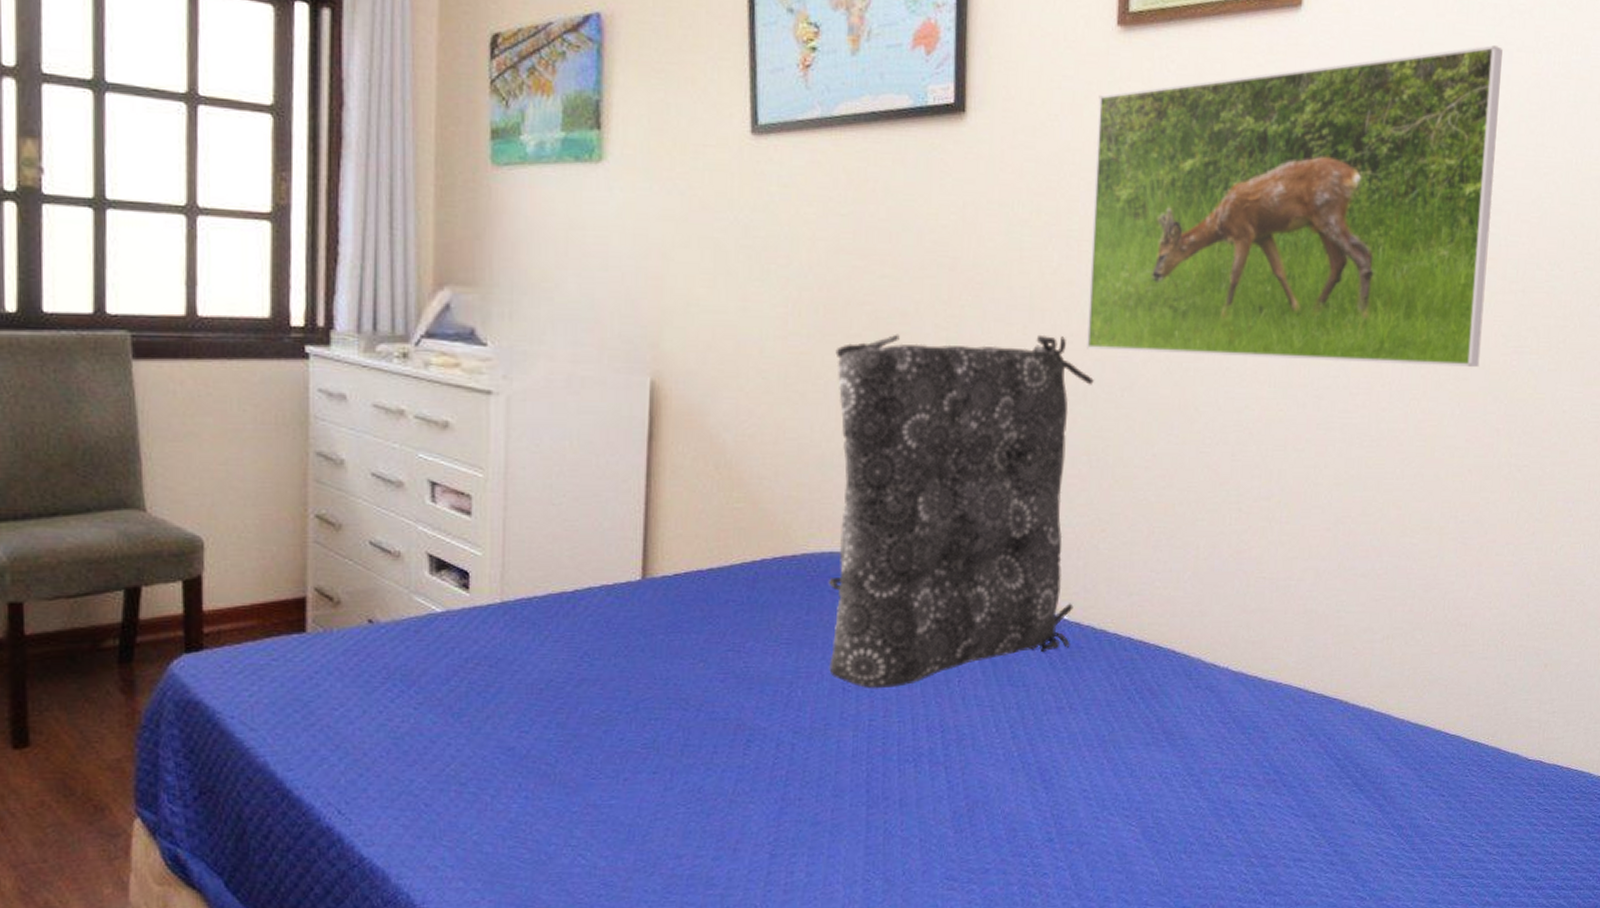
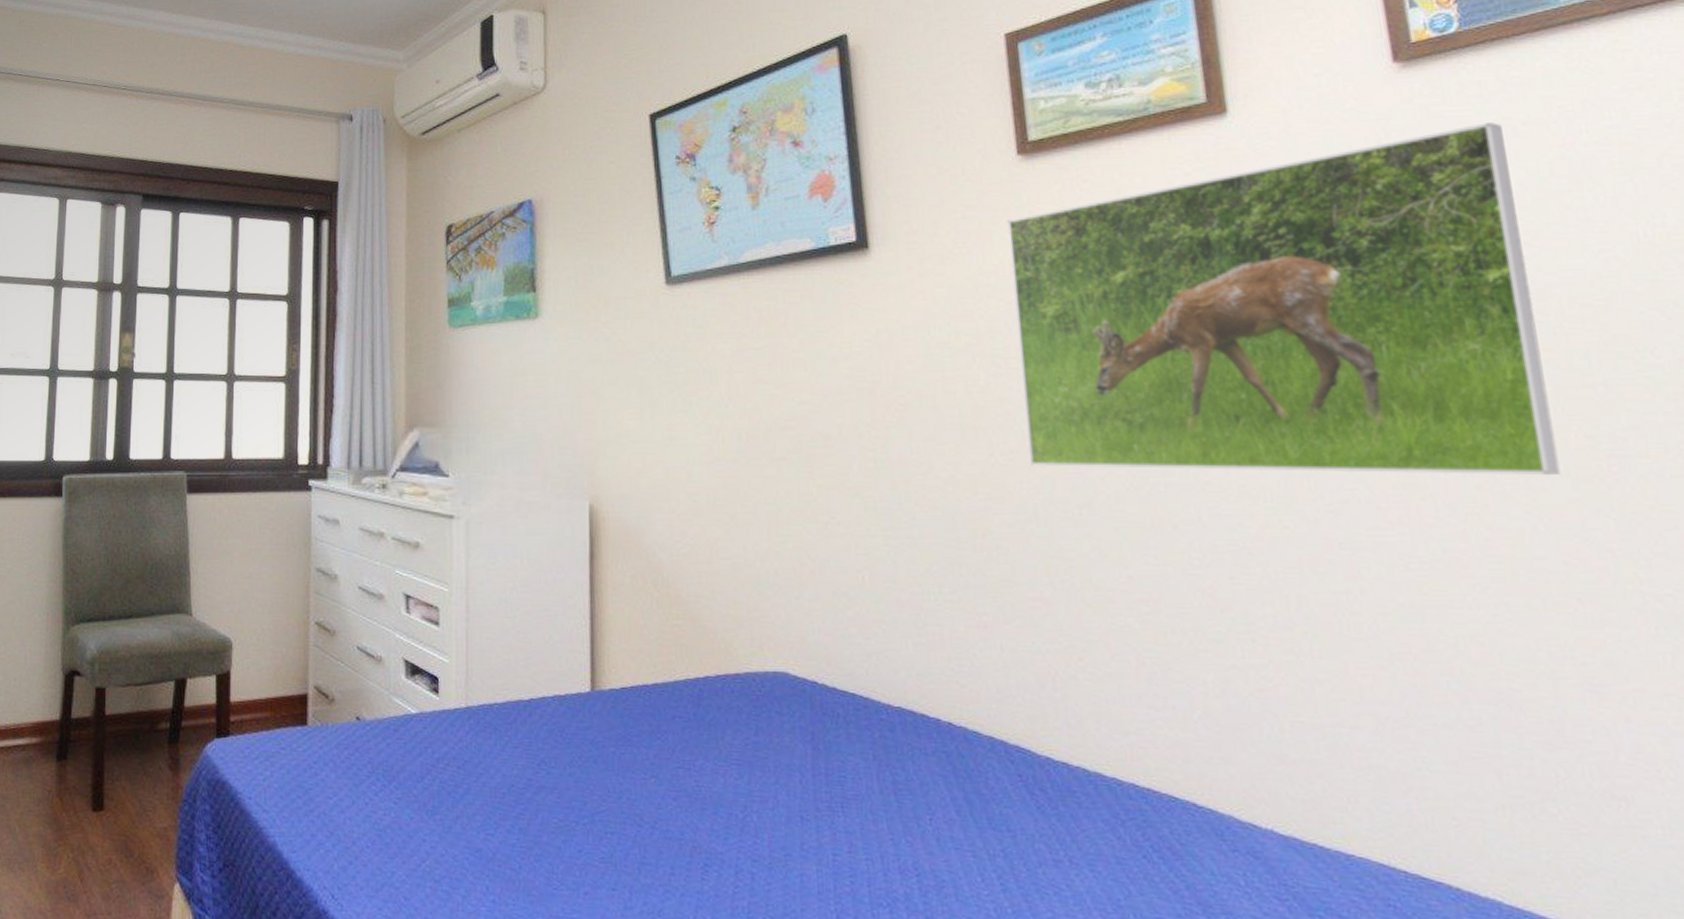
seat cushion: present [829,334,1094,689] -> none [761,452,1059,822]

